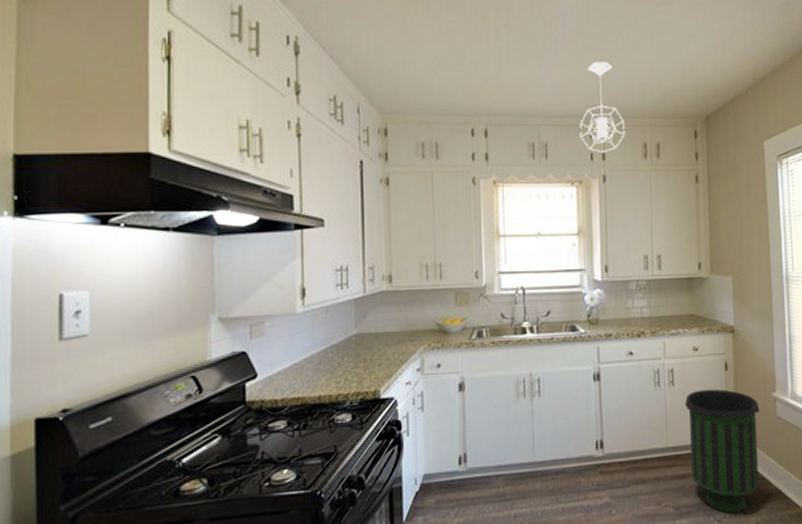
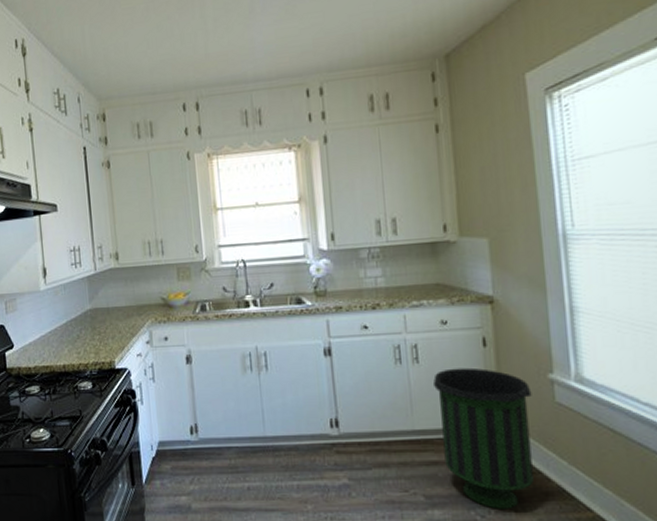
pendant light: present [579,62,626,152] -> none [294,11,348,112]

